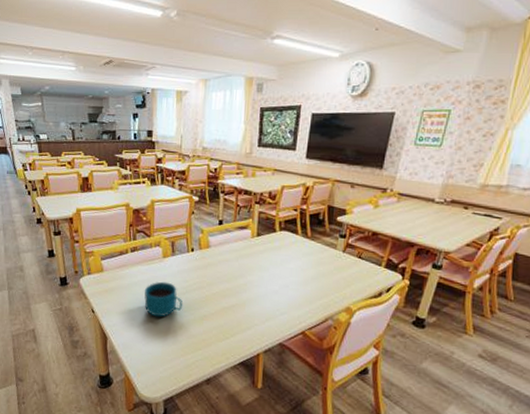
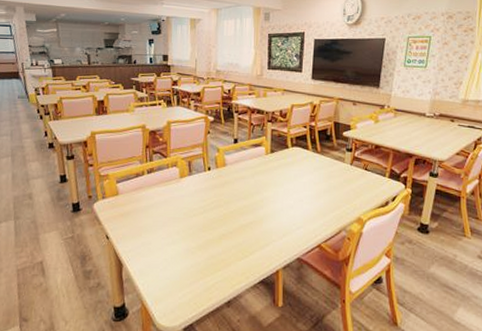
cup: present [144,281,183,317] -> none [161,202,201,239]

